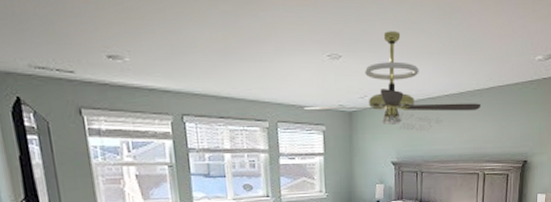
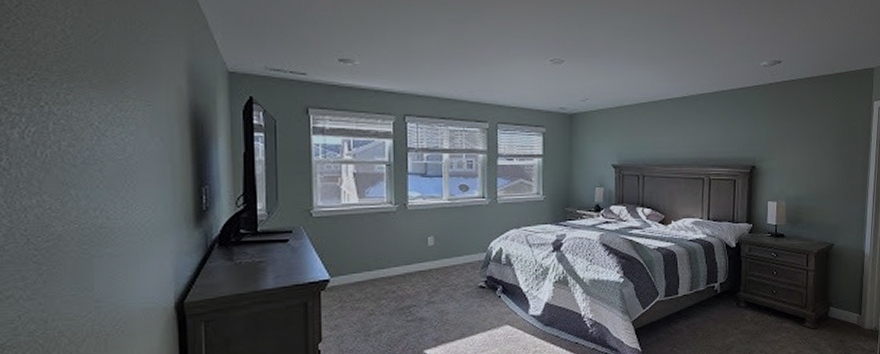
ceiling fan: present [304,31,481,131] -> none [525,38,706,134]

